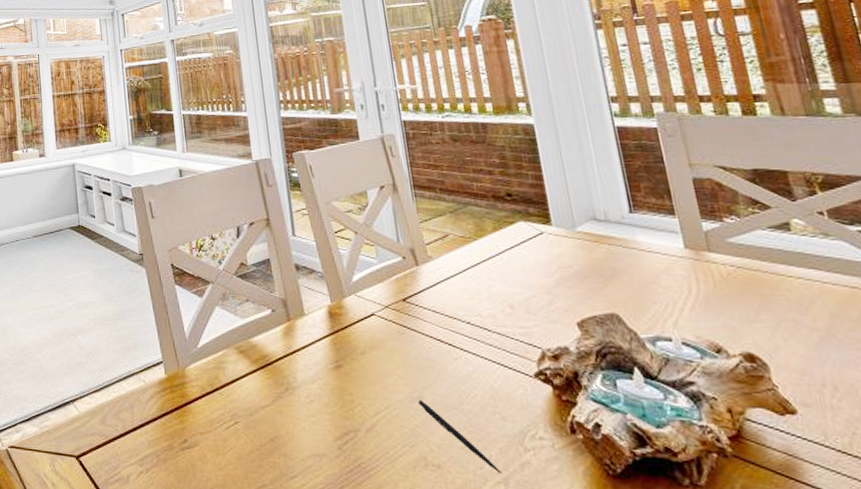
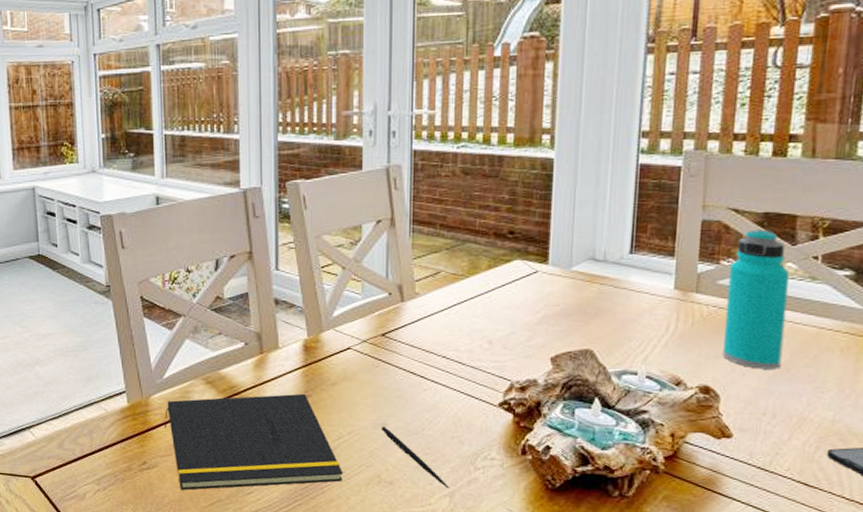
notepad: none [201,363,388,473] -> present [164,393,343,490]
water bottle: none [734,186,824,334] -> present [723,229,790,369]

